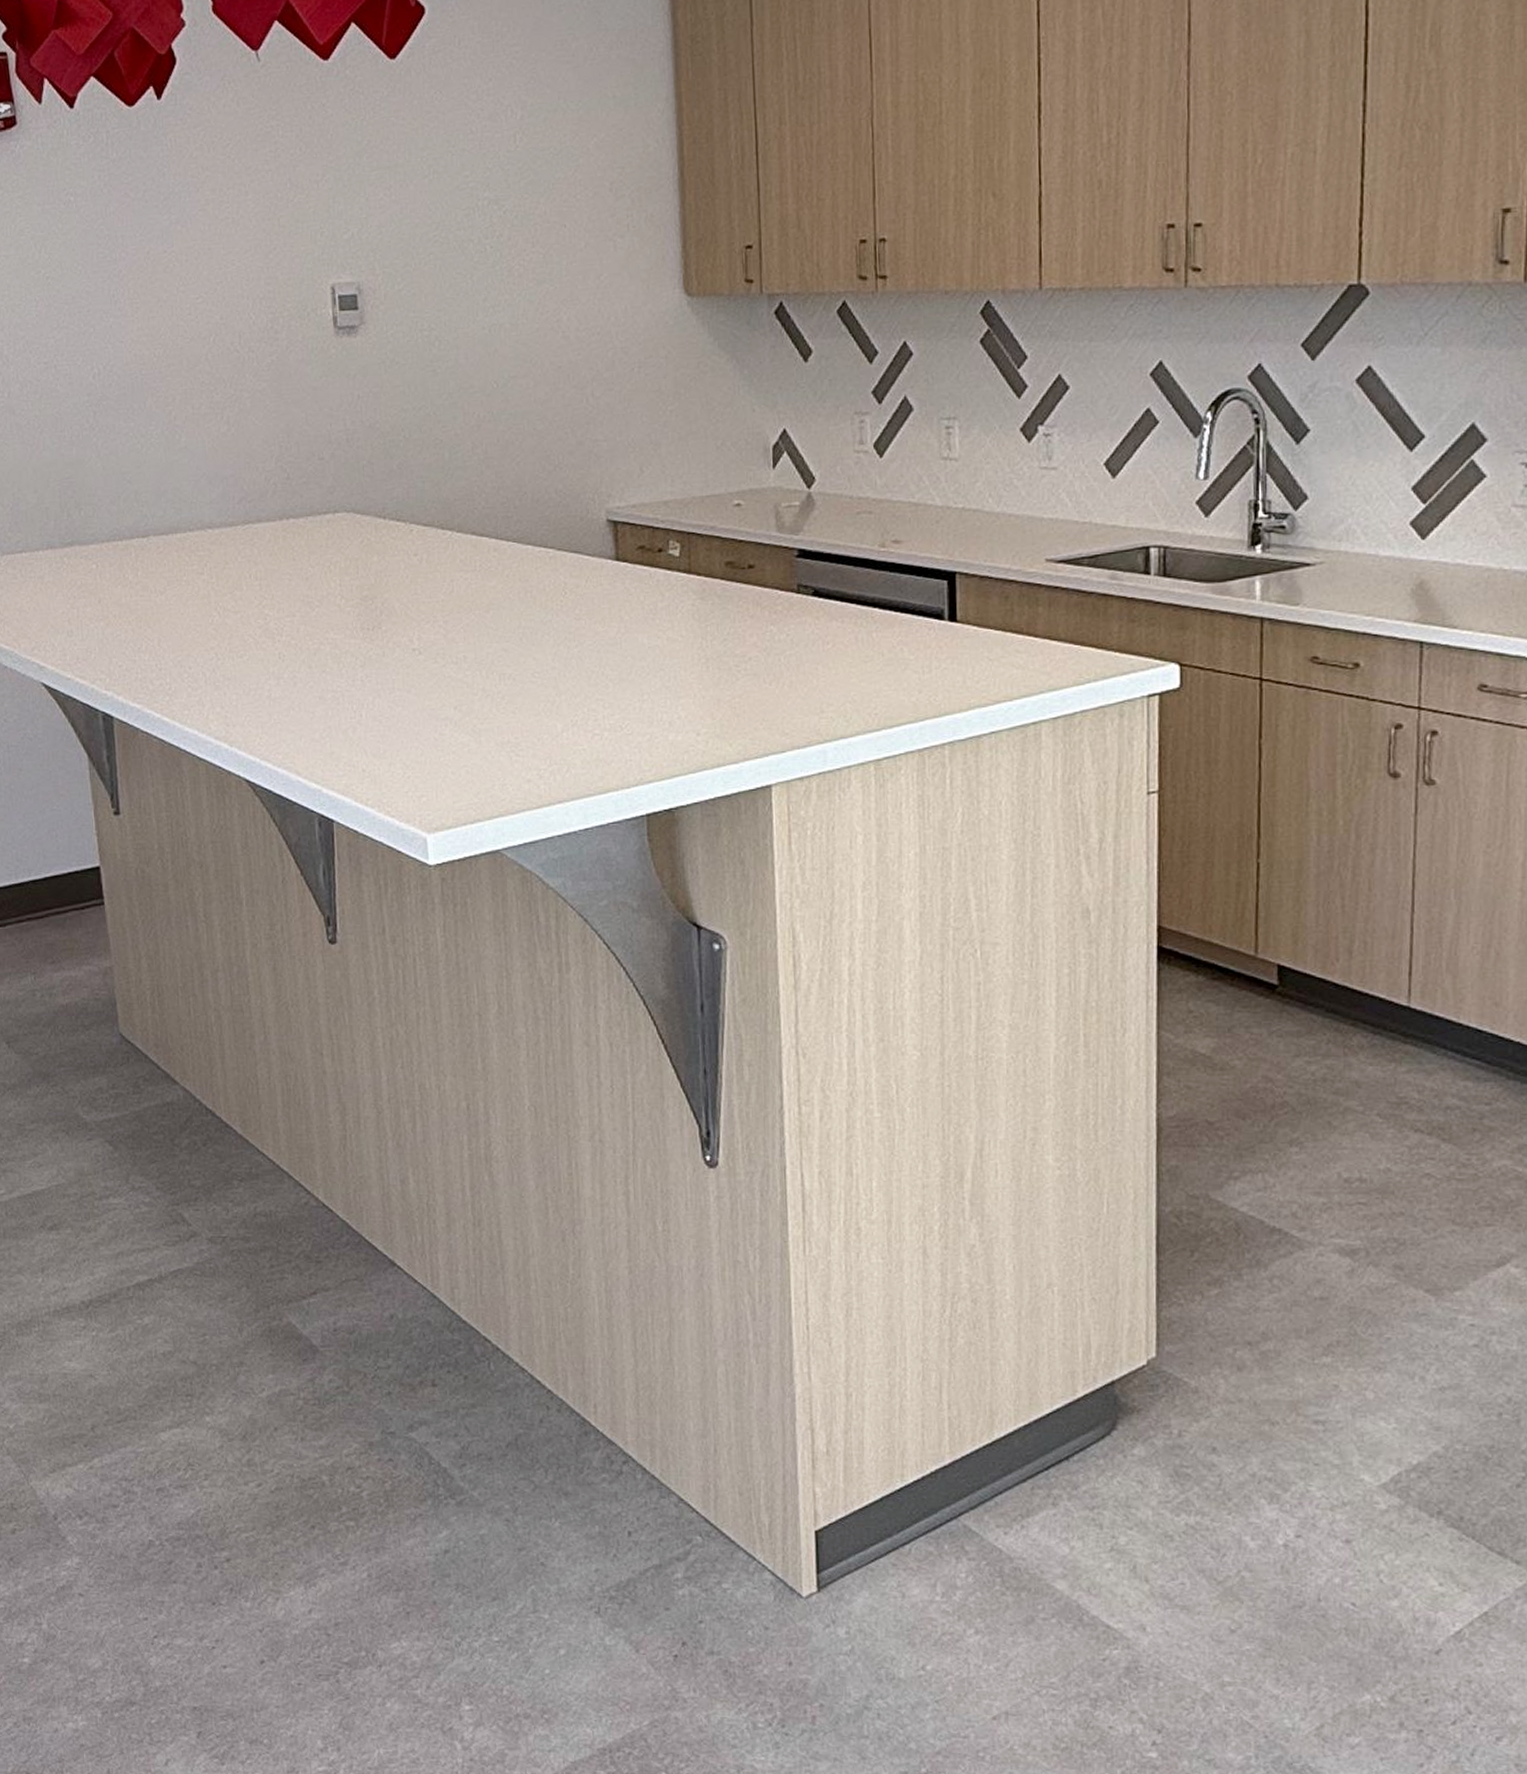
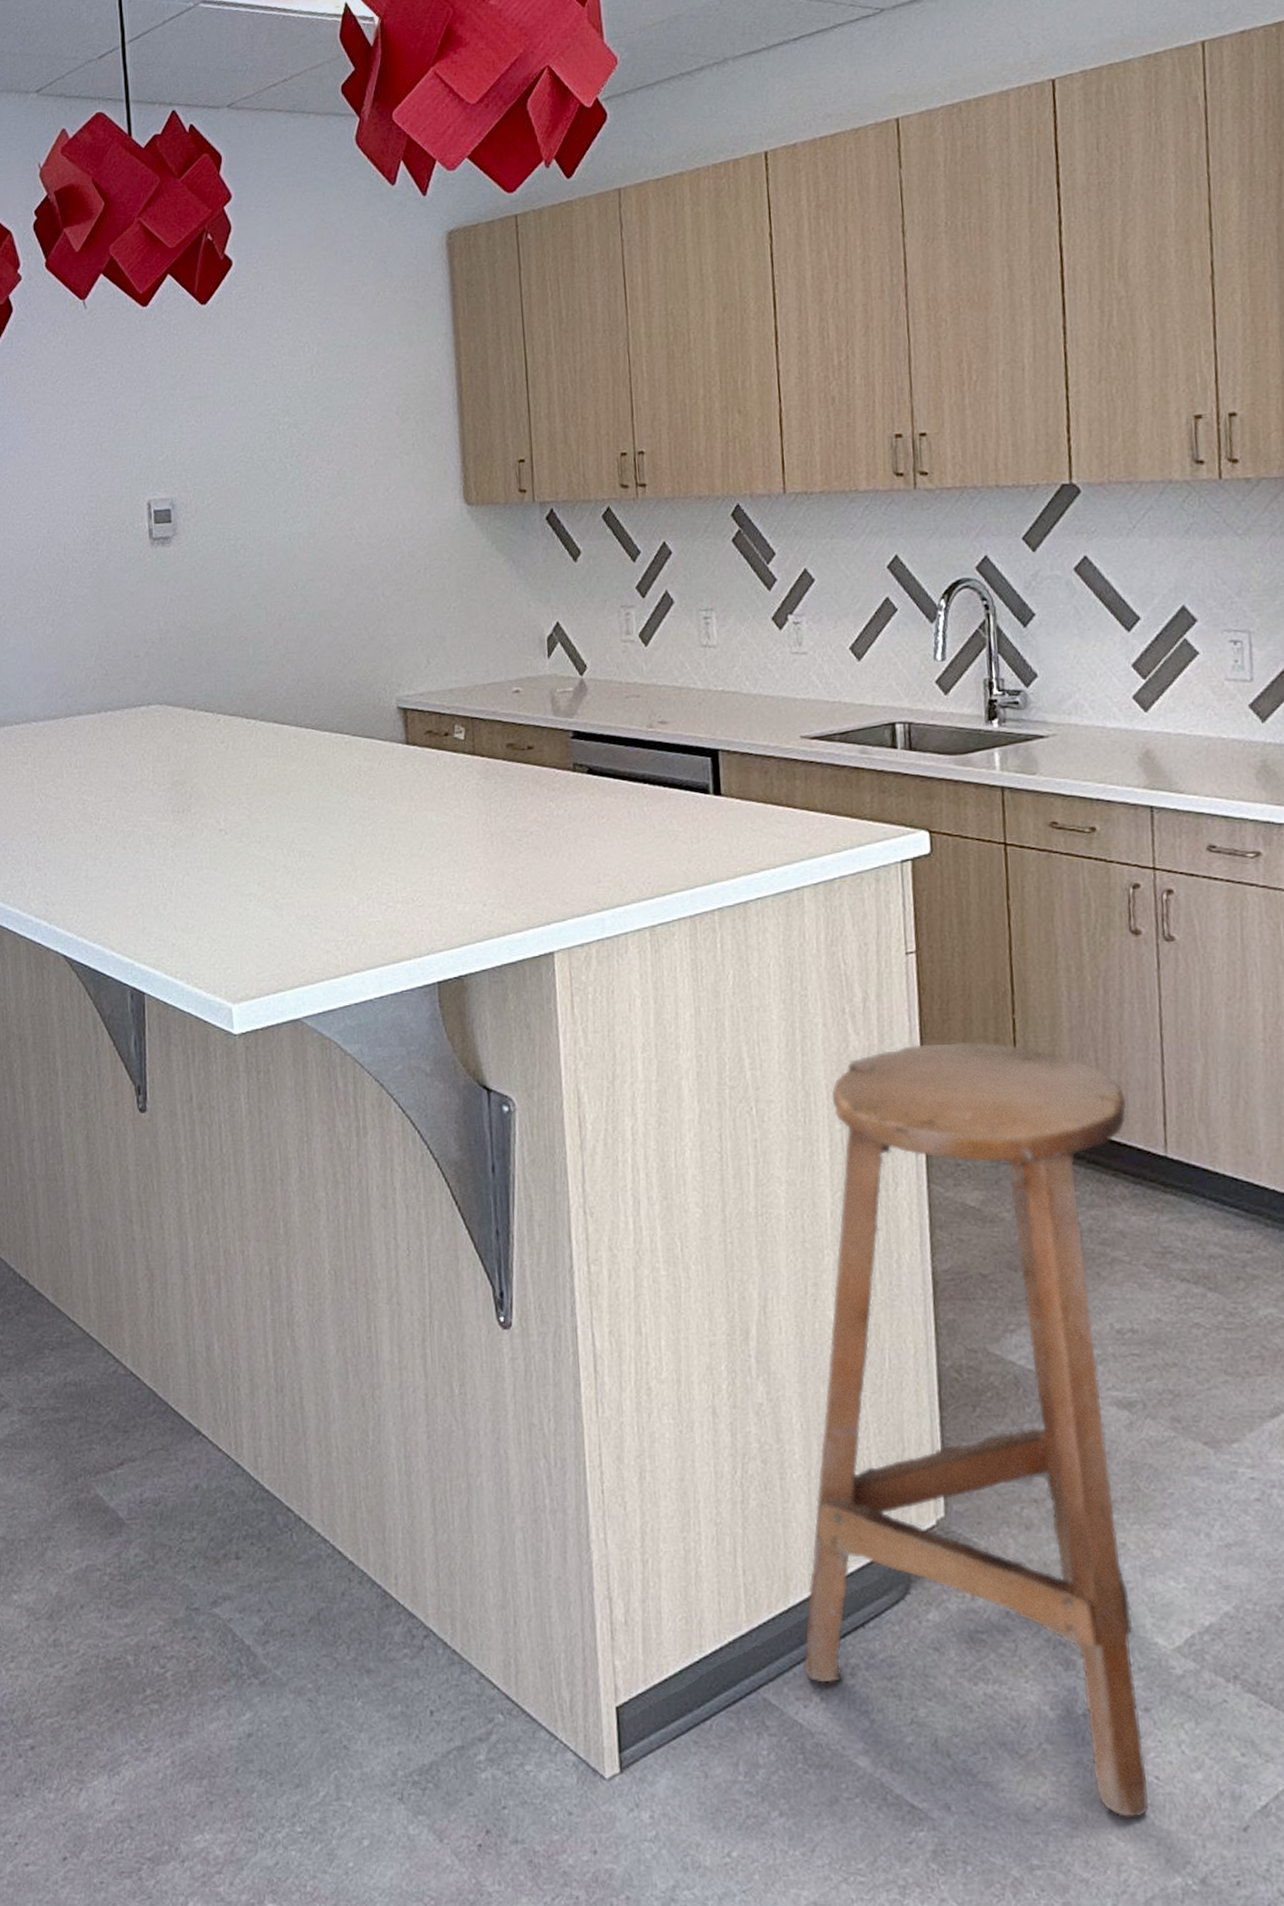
bar stool: none [1006,886,1372,1640] -> present [804,1042,1150,1818]

